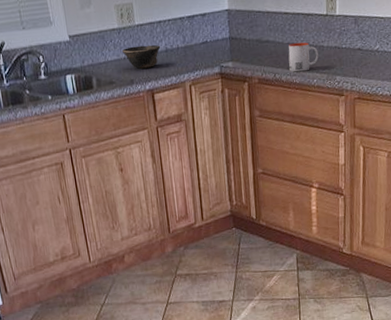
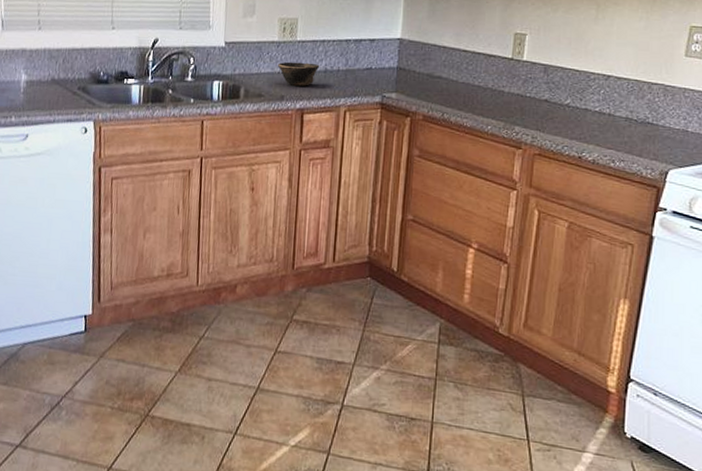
mug: present [288,42,319,72] -> none [461,84,497,116]

